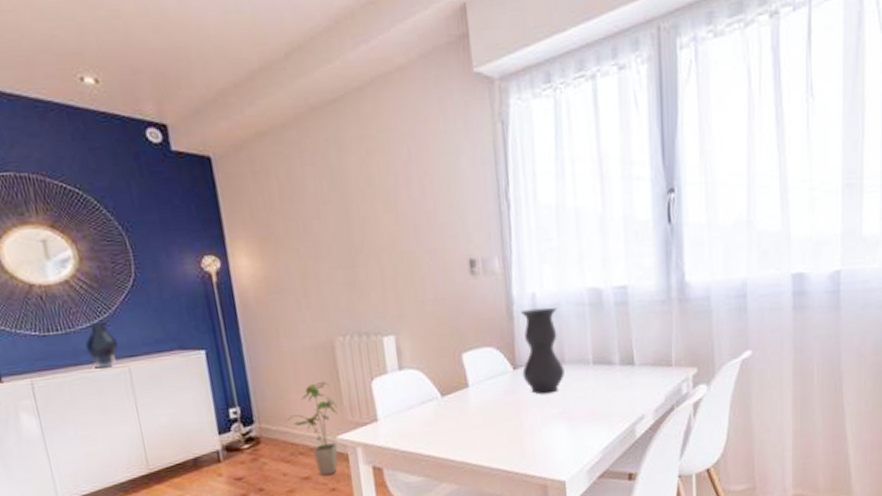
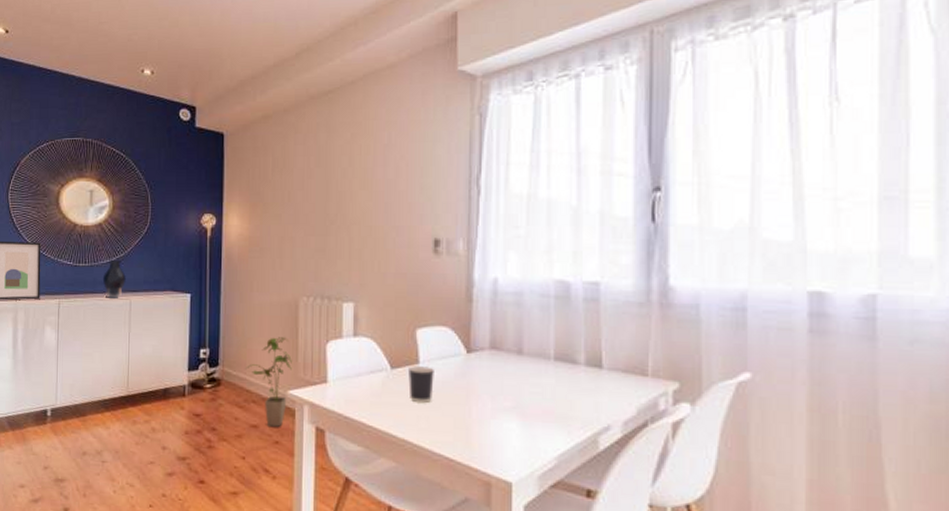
mug: none [459,388,485,425] -> present [408,366,434,402]
vase: present [520,307,565,394] -> none [476,294,521,384]

